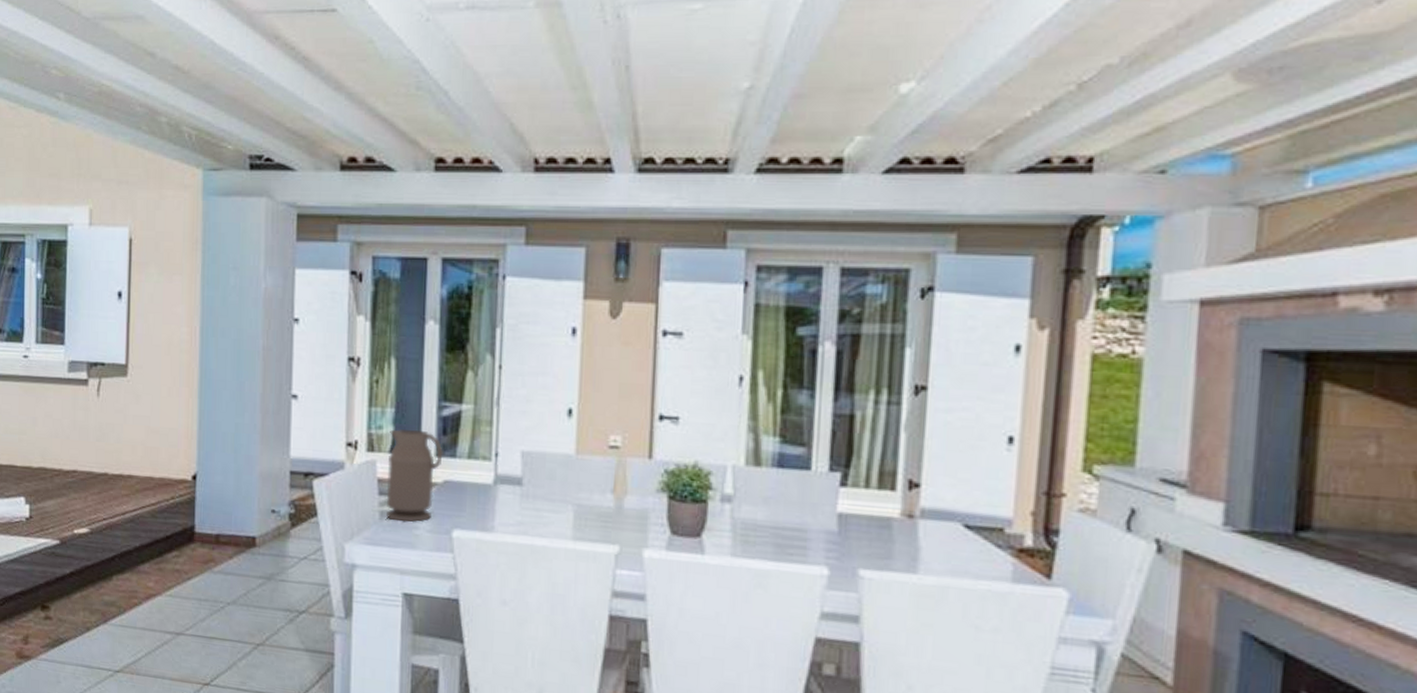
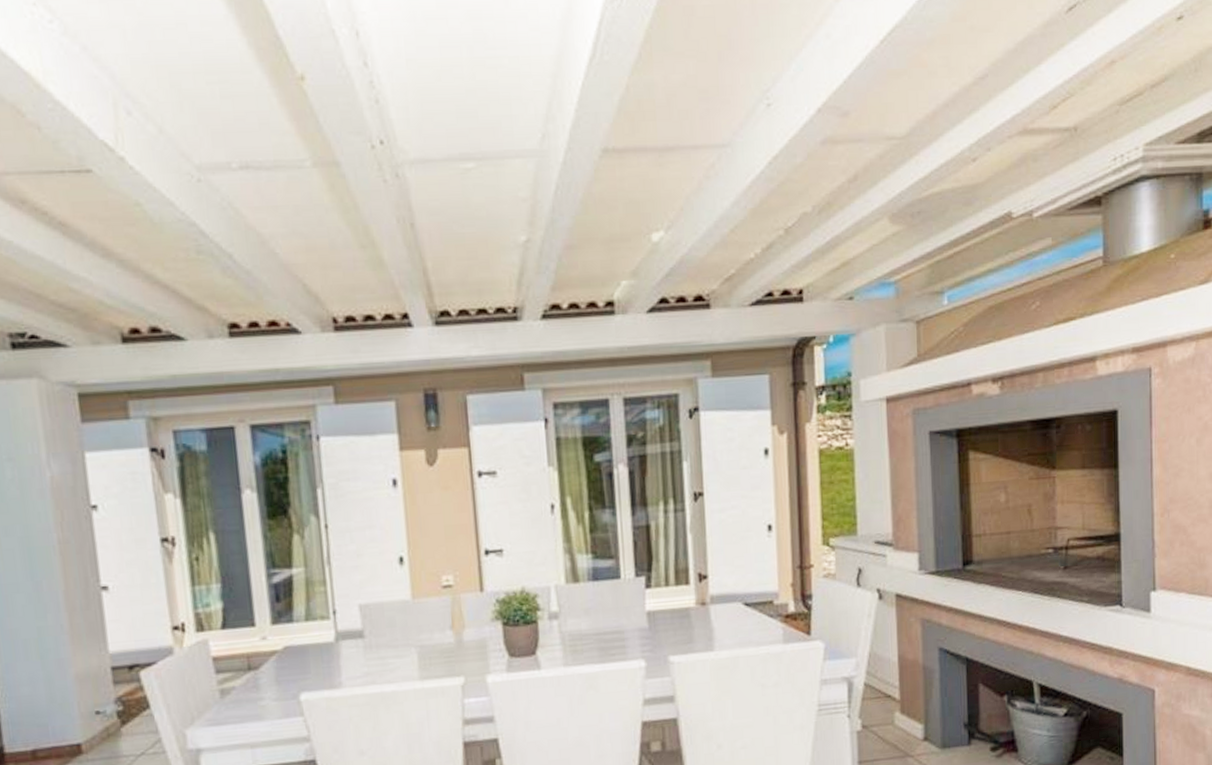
water jug: present [385,429,443,523] -> none [218,601,279,697]

